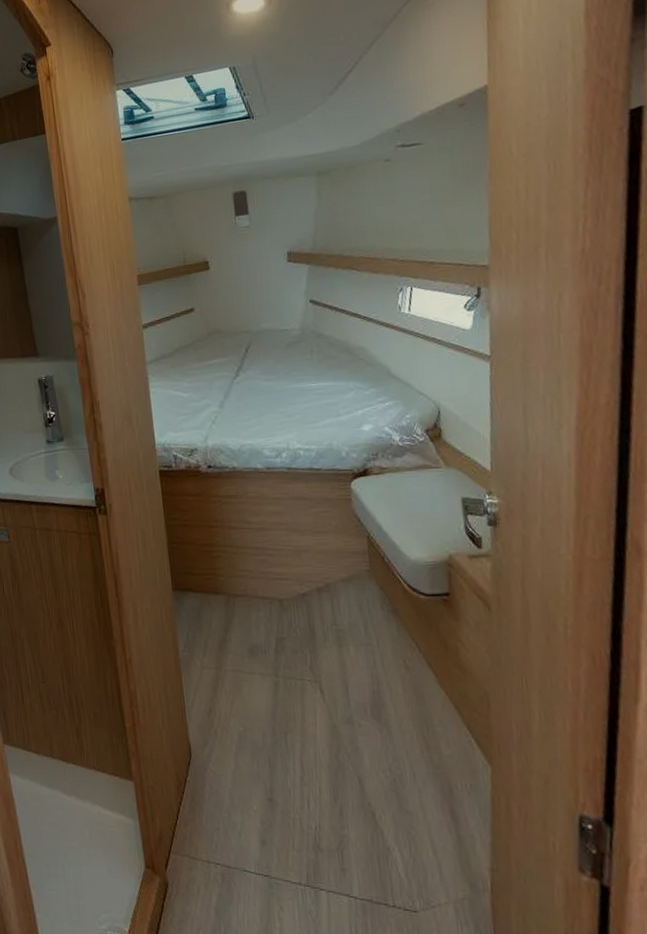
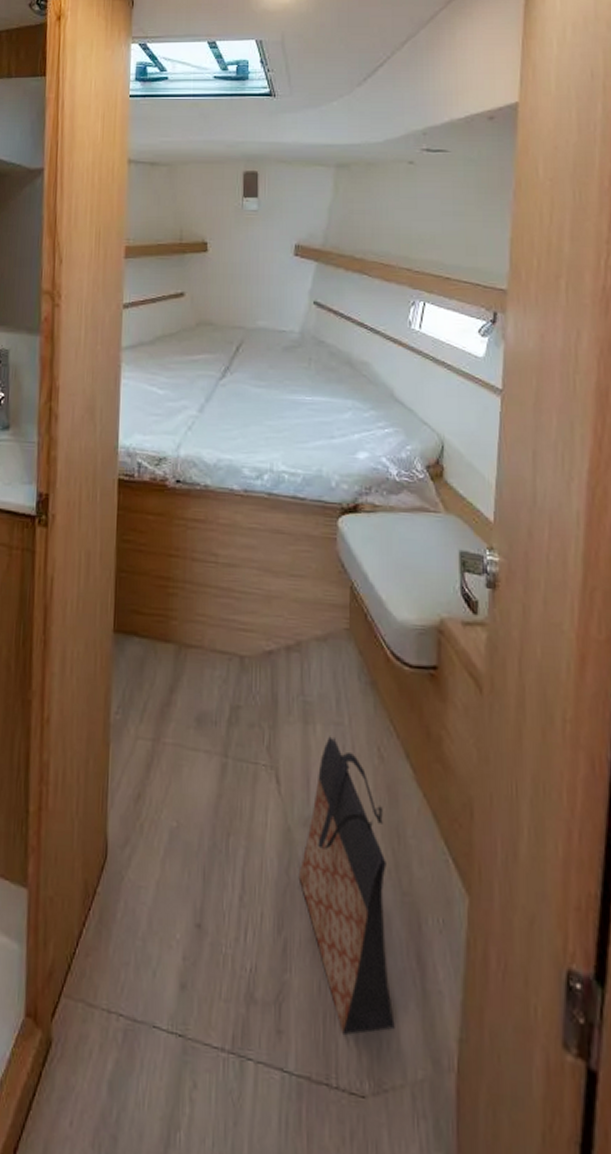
bag: none [346,654,437,871] -> present [298,736,395,1036]

